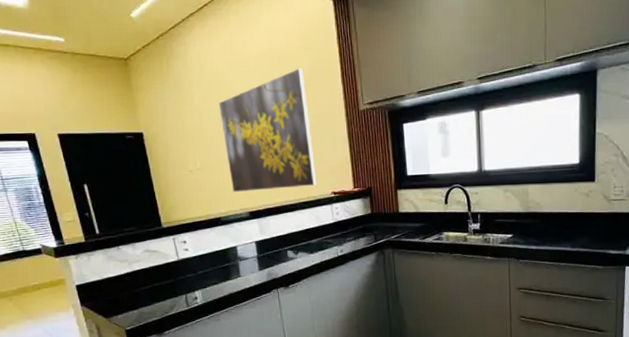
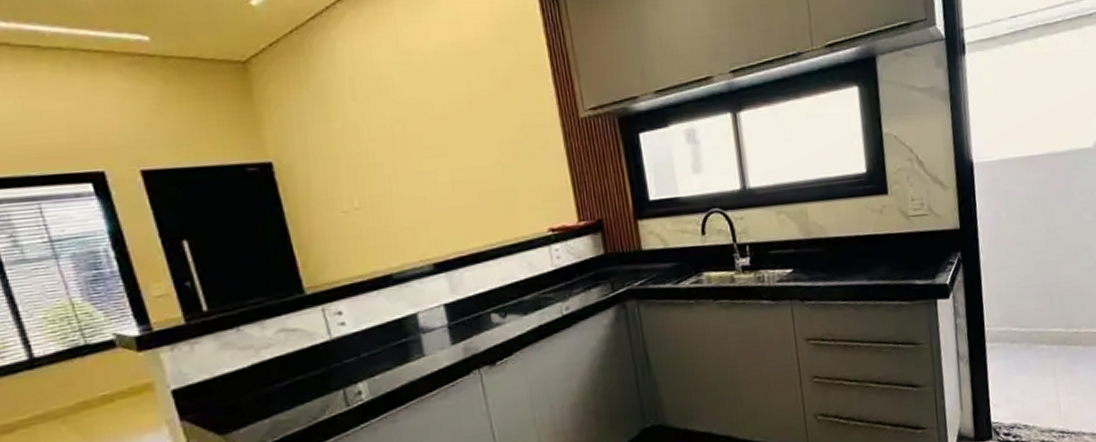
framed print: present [218,67,317,193] -> none [382,65,528,239]

